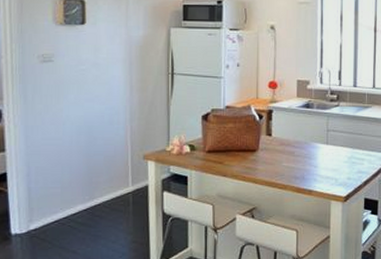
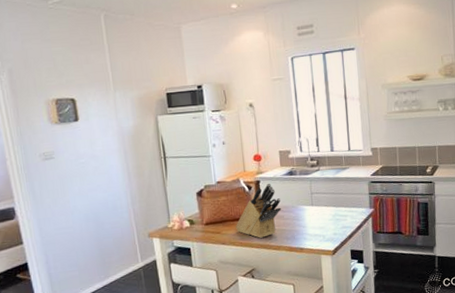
knife block: none [239,114,293,174] -> present [235,183,281,238]

